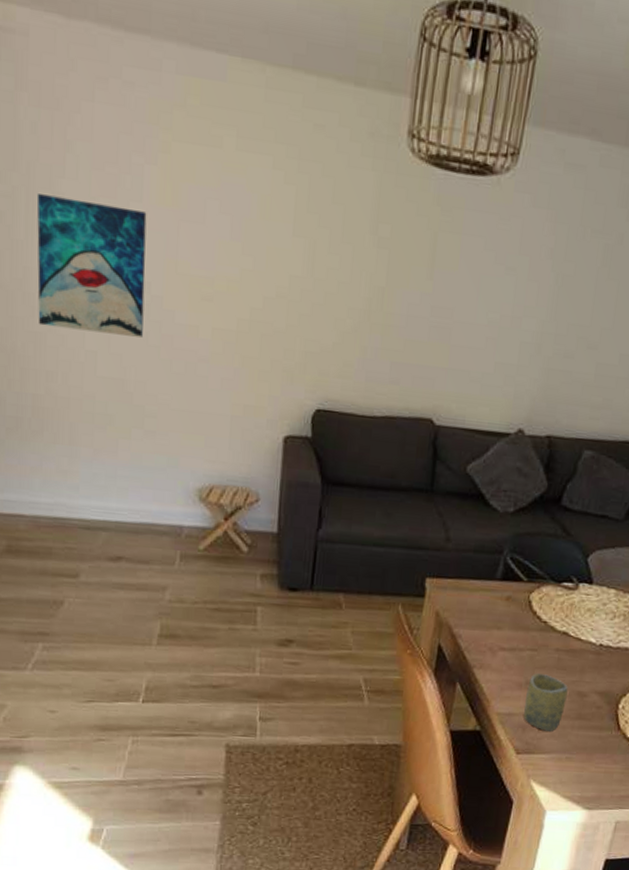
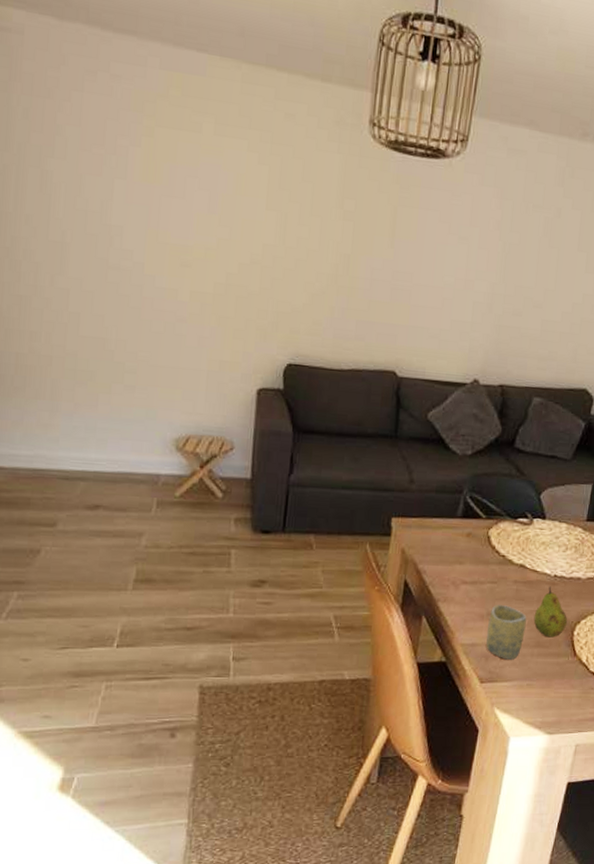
wall art: present [36,194,147,337] -> none [24,171,131,300]
fruit: none [575,656,613,710] -> present [533,586,568,638]

